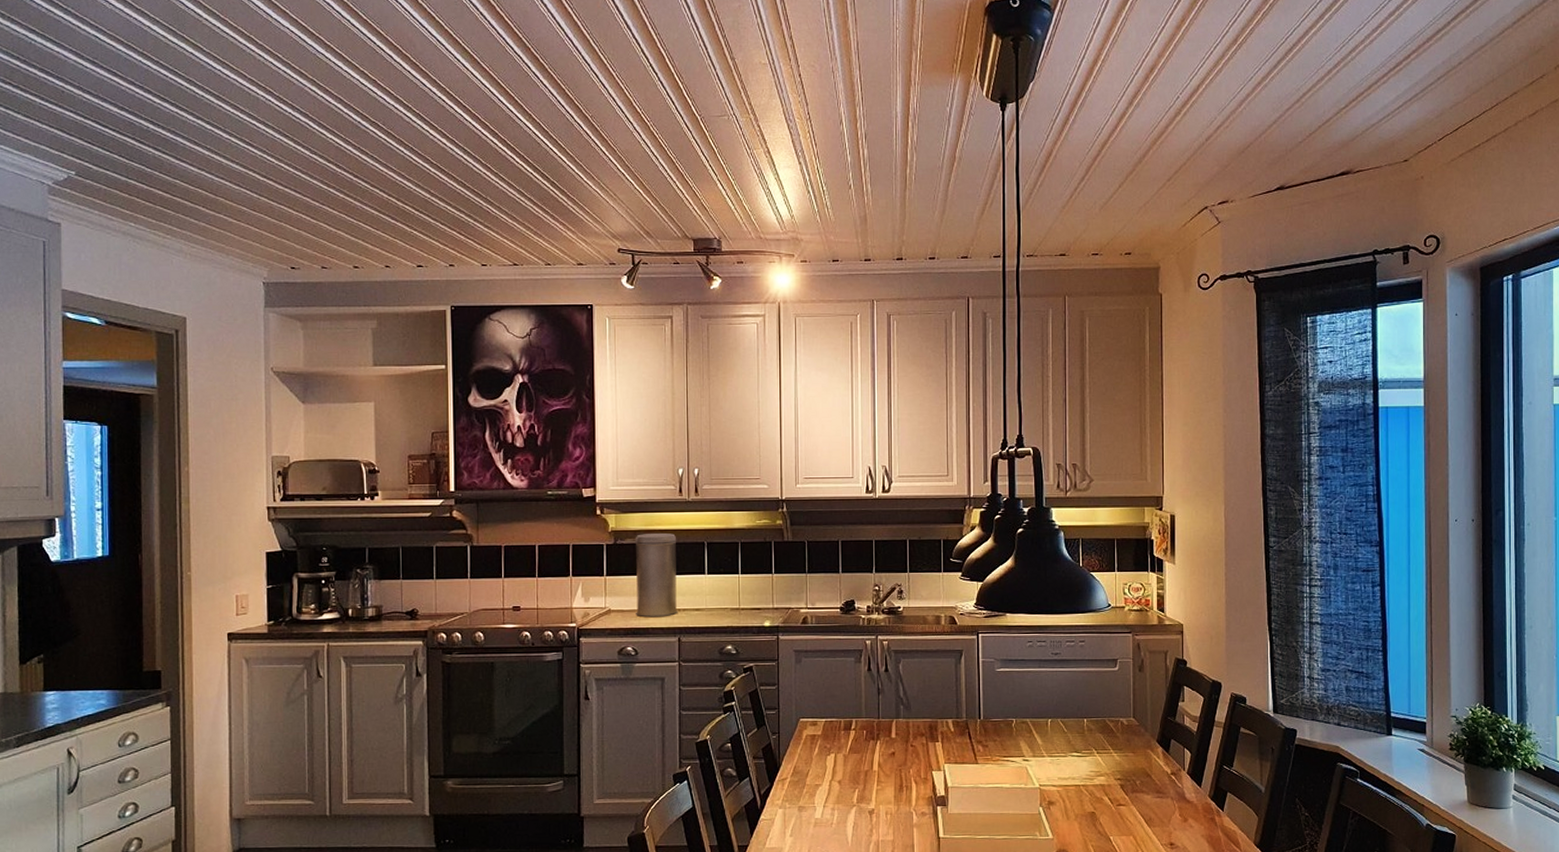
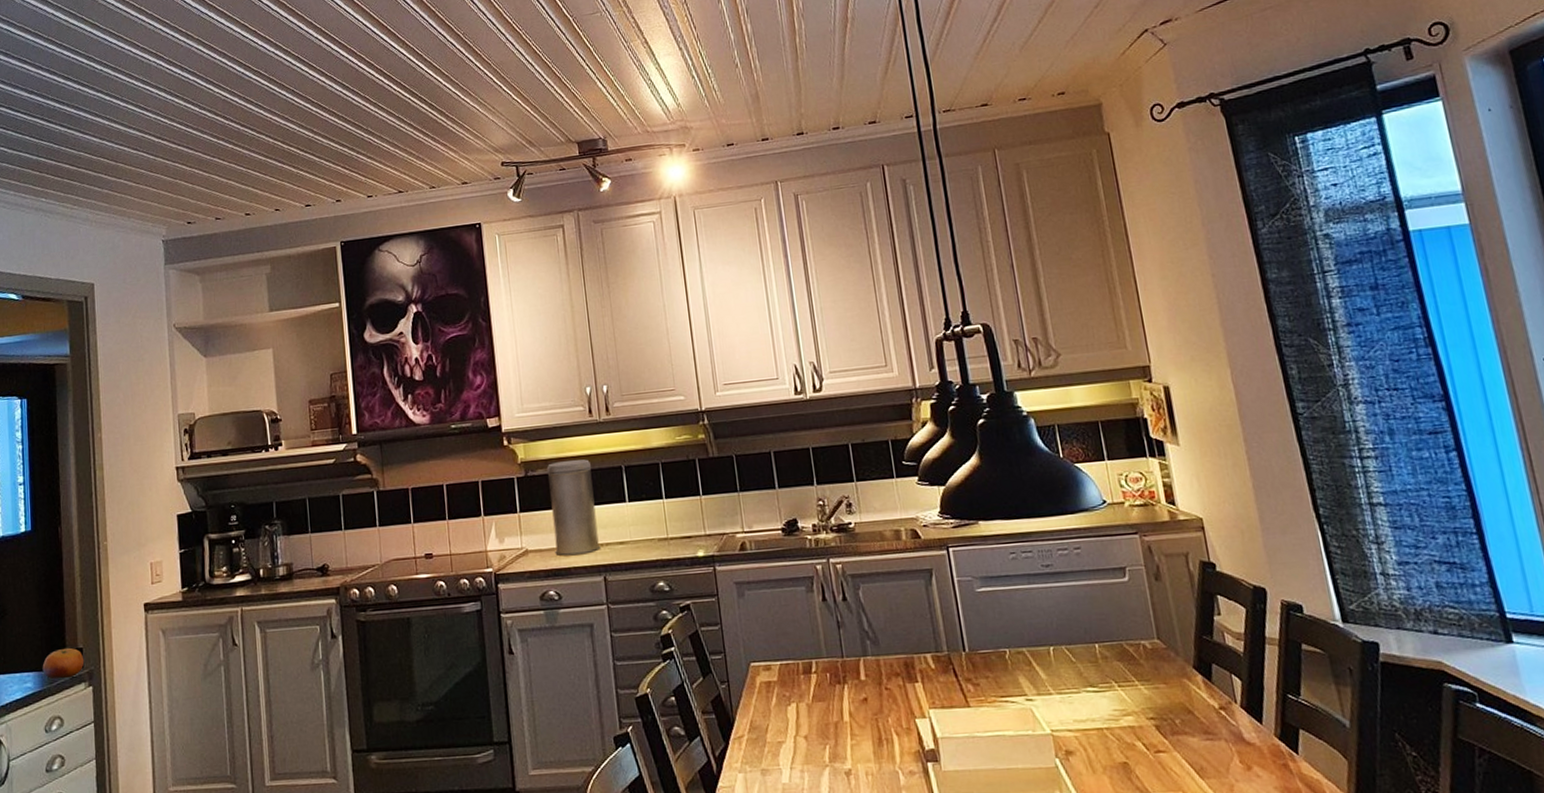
fruit: none [117,669,162,698] -> present [42,647,85,679]

